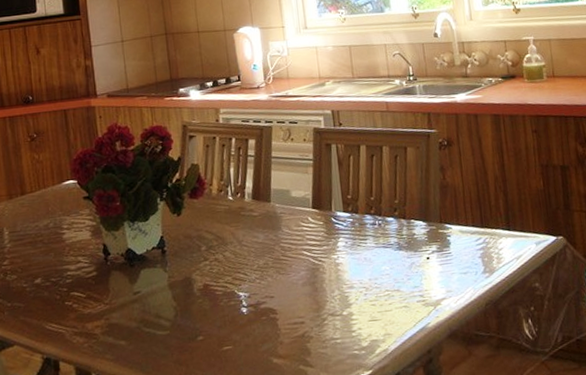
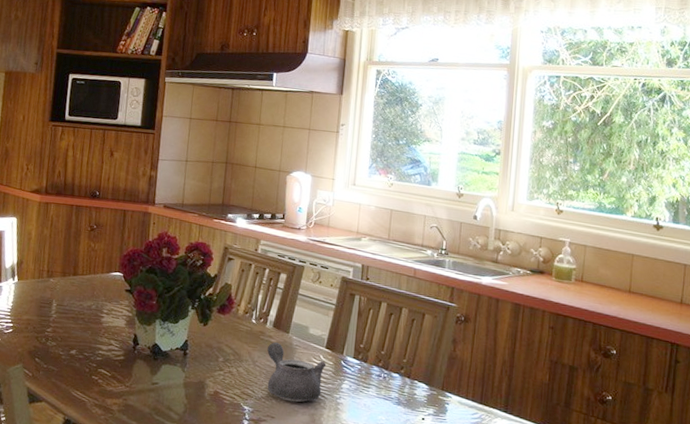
teapot: none [251,215,318,276] -> present [267,342,327,402]

